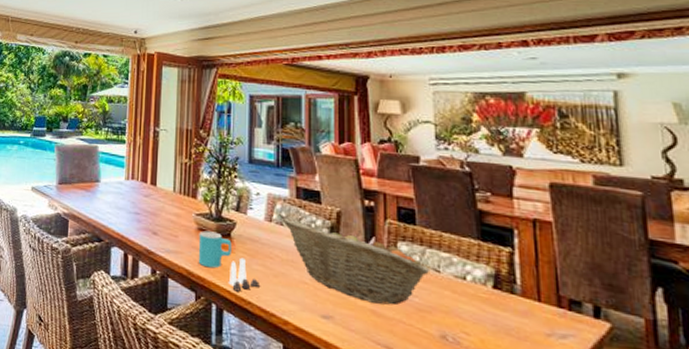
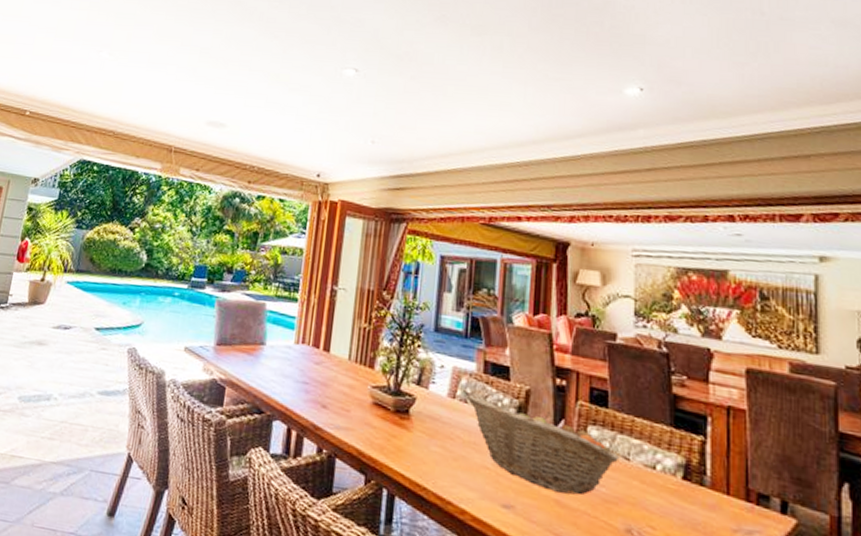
cup: present [198,231,232,268] -> none [370,406,410,449]
salt and pepper shaker set: present [228,257,261,292] -> none [402,437,439,476]

